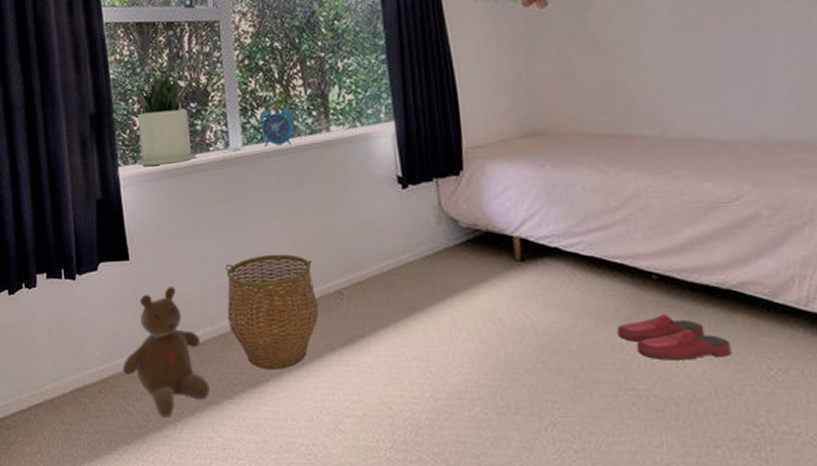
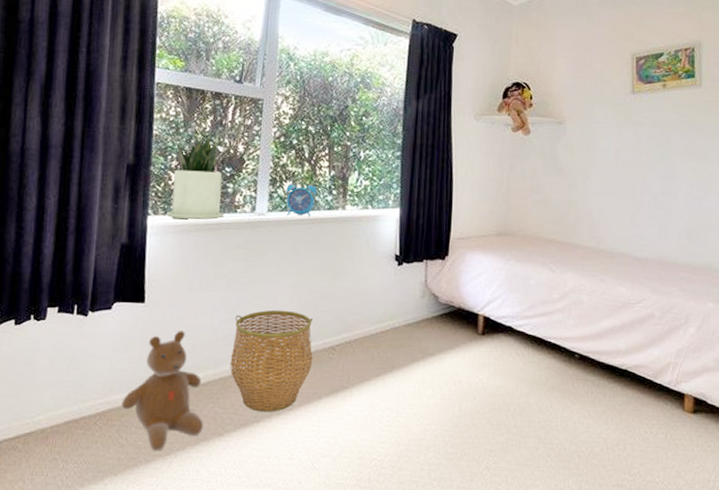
slippers: present [617,313,731,360] -> none [545,385,621,422]

